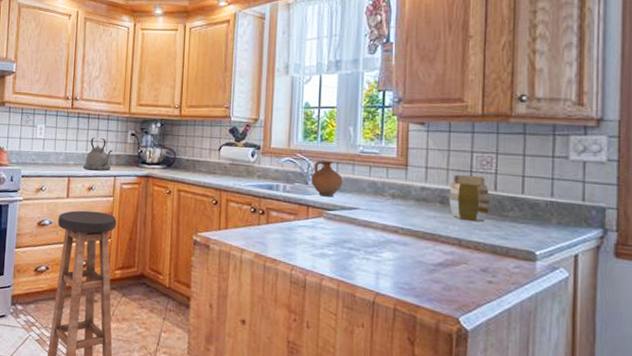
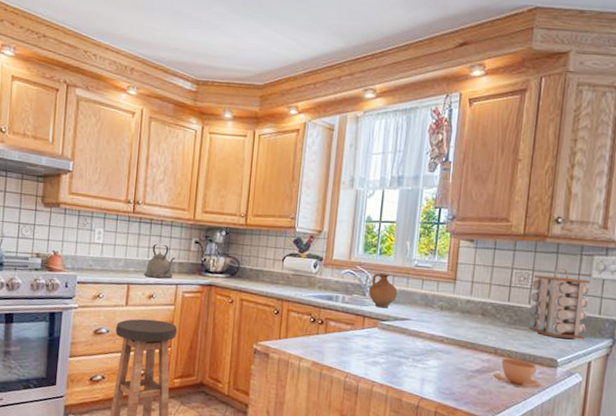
jar: present [449,174,491,222] -> none [489,289,524,333]
teacup: none [458,250,519,285] -> present [493,358,542,389]
spice rack: none [496,149,568,230] -> present [528,267,590,340]

